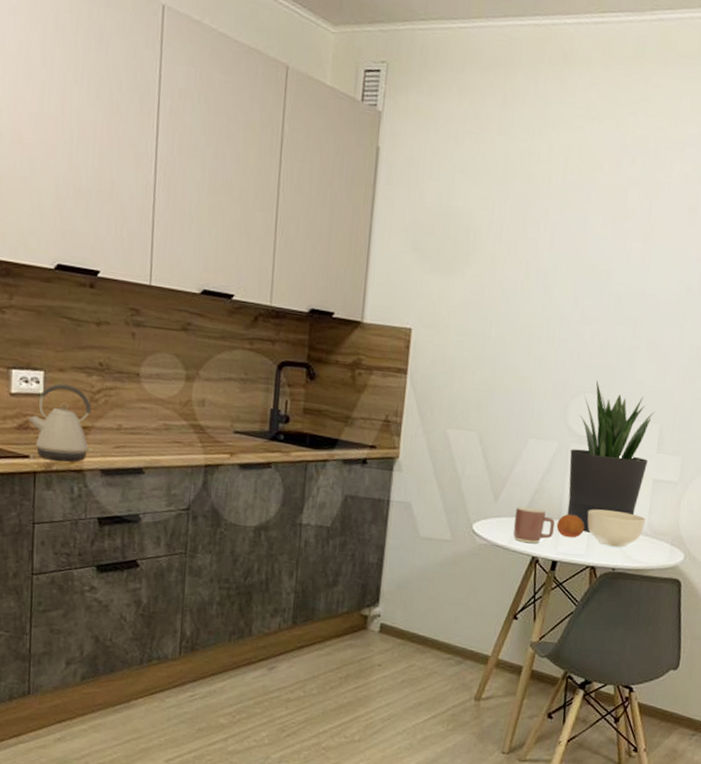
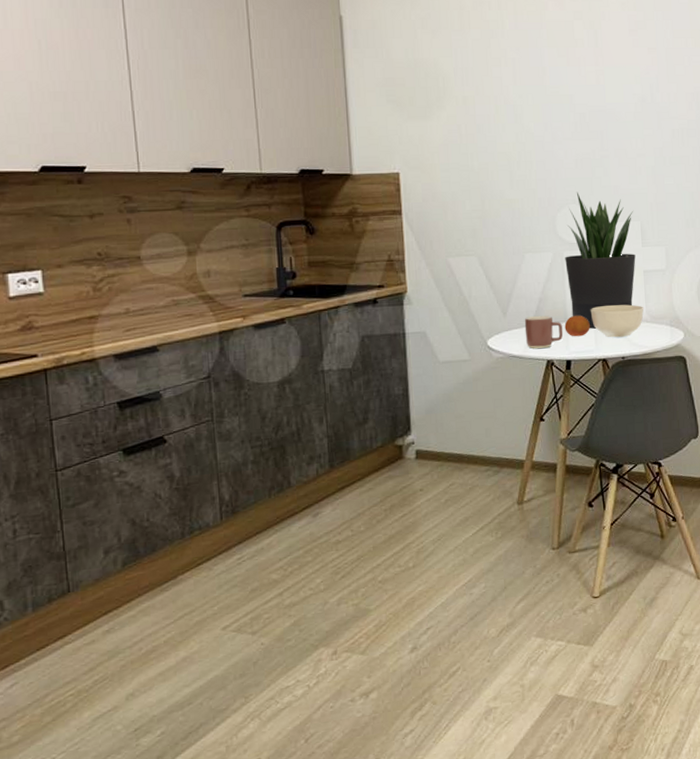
kettle: present [27,384,94,463] -> none [30,278,104,356]

